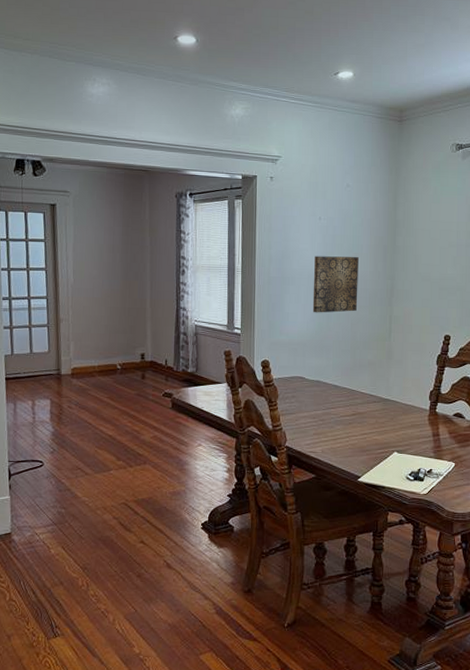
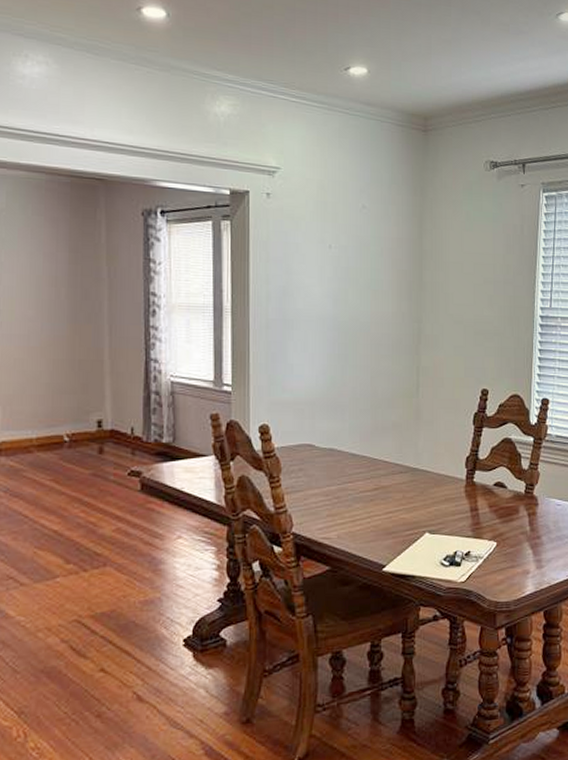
wall art: present [312,256,359,313] -> none [323,293,378,364]

